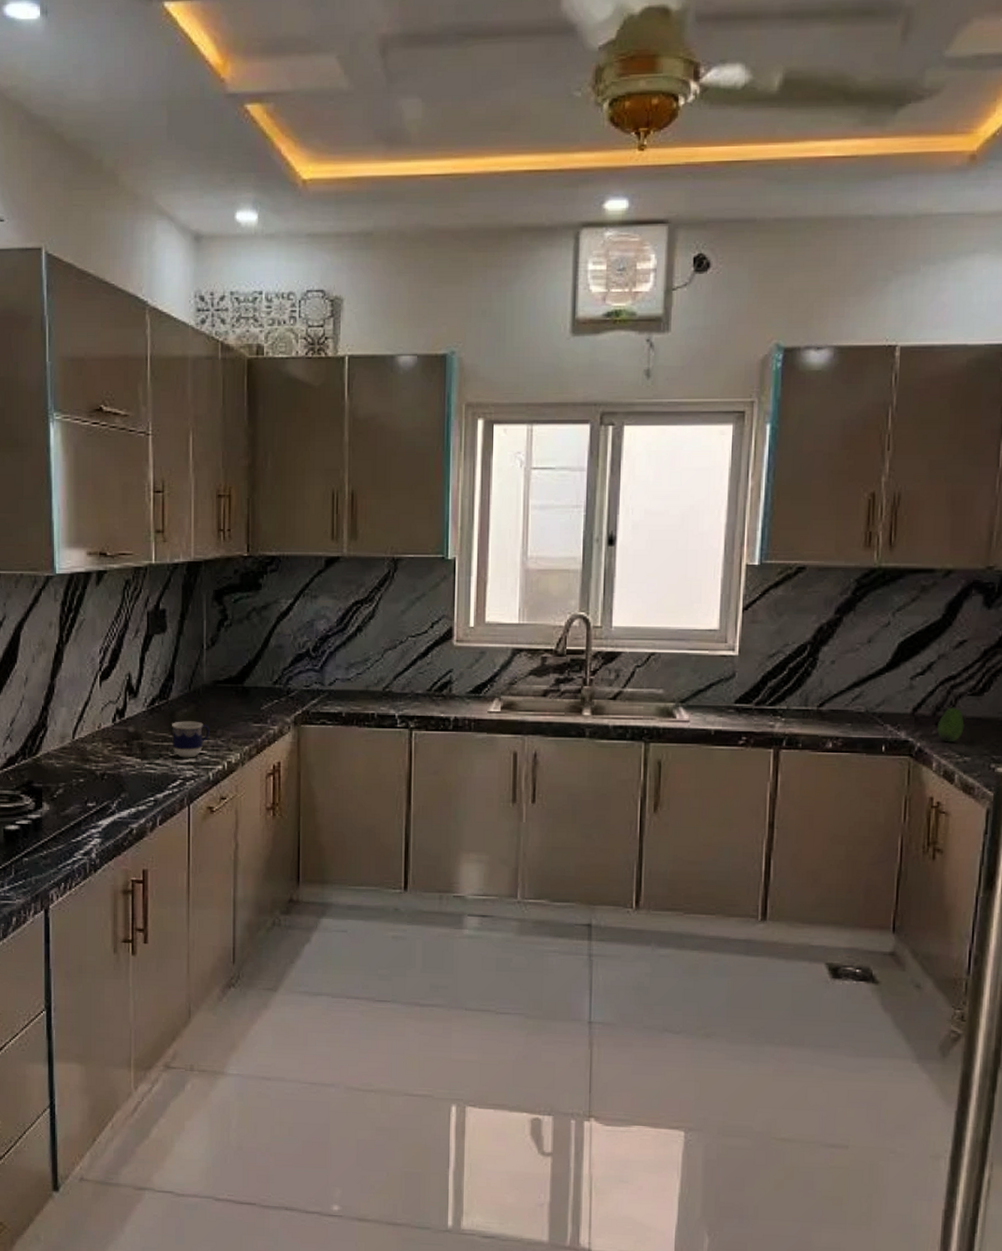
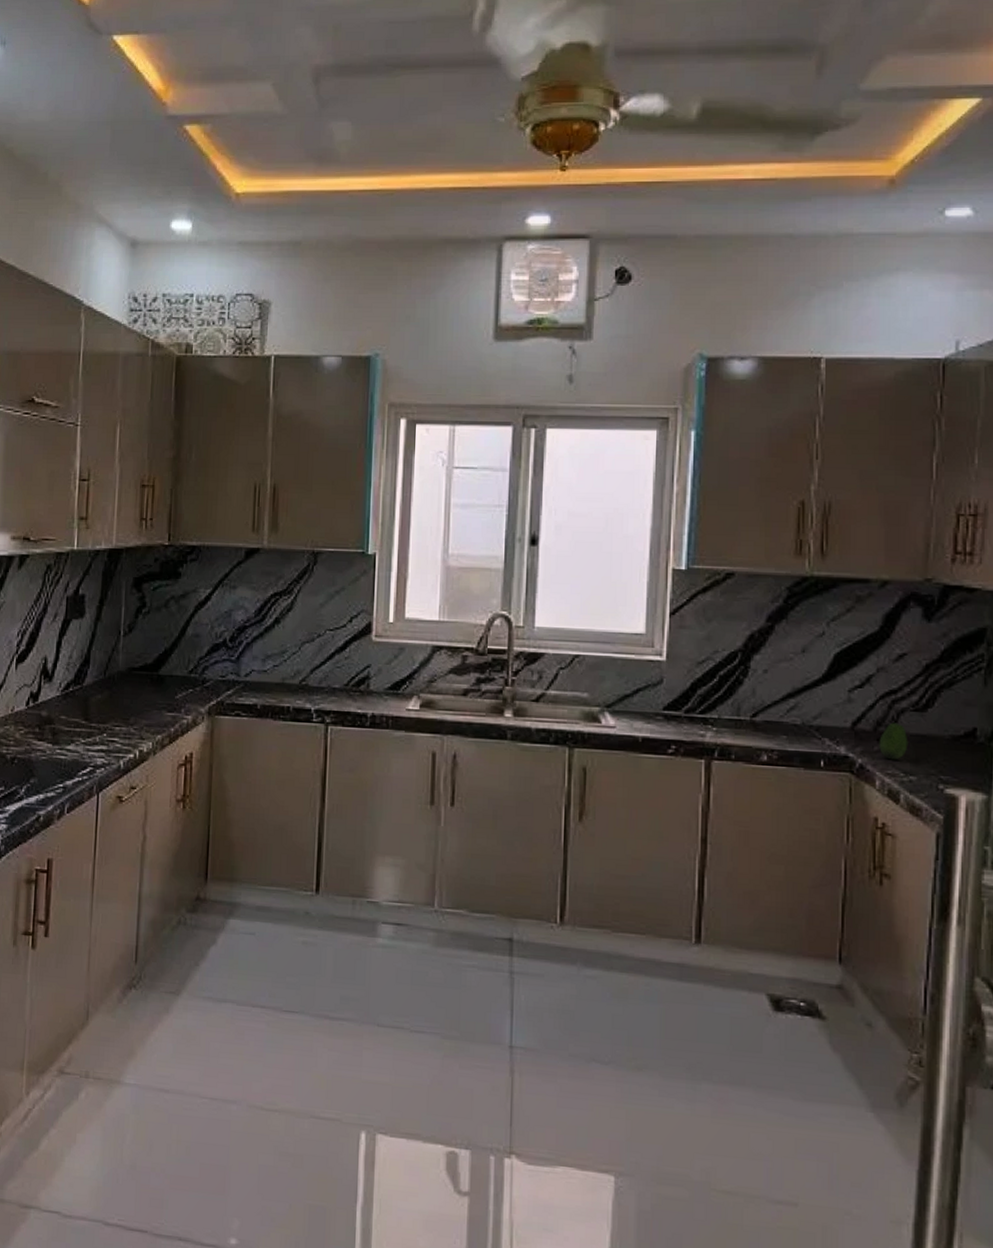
cup: present [172,721,210,758] -> none [84,707,123,745]

